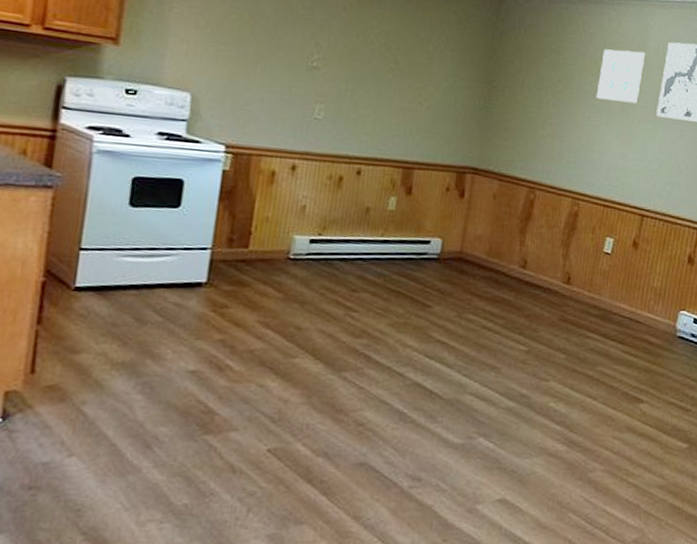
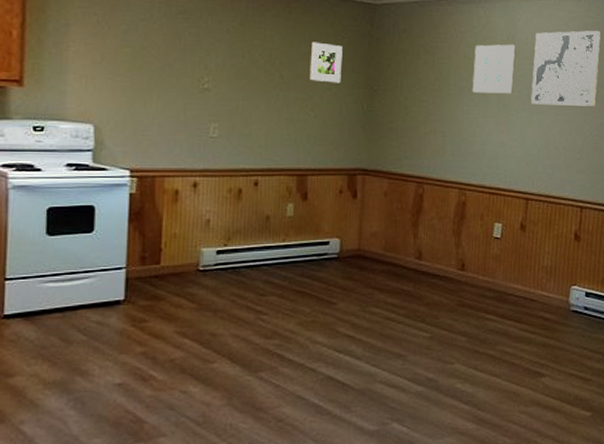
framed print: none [426,28,464,75] -> present [310,42,343,83]

